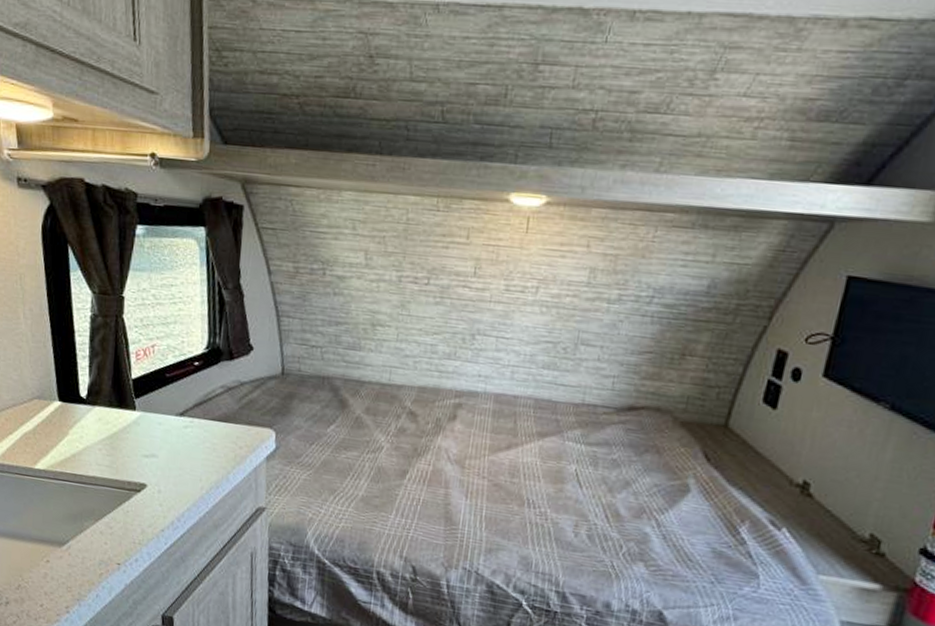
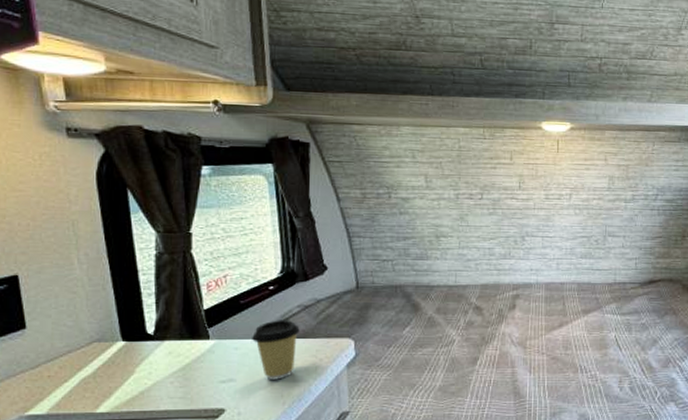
coffee cup: none [175,398,222,463] -> present [252,320,300,380]

